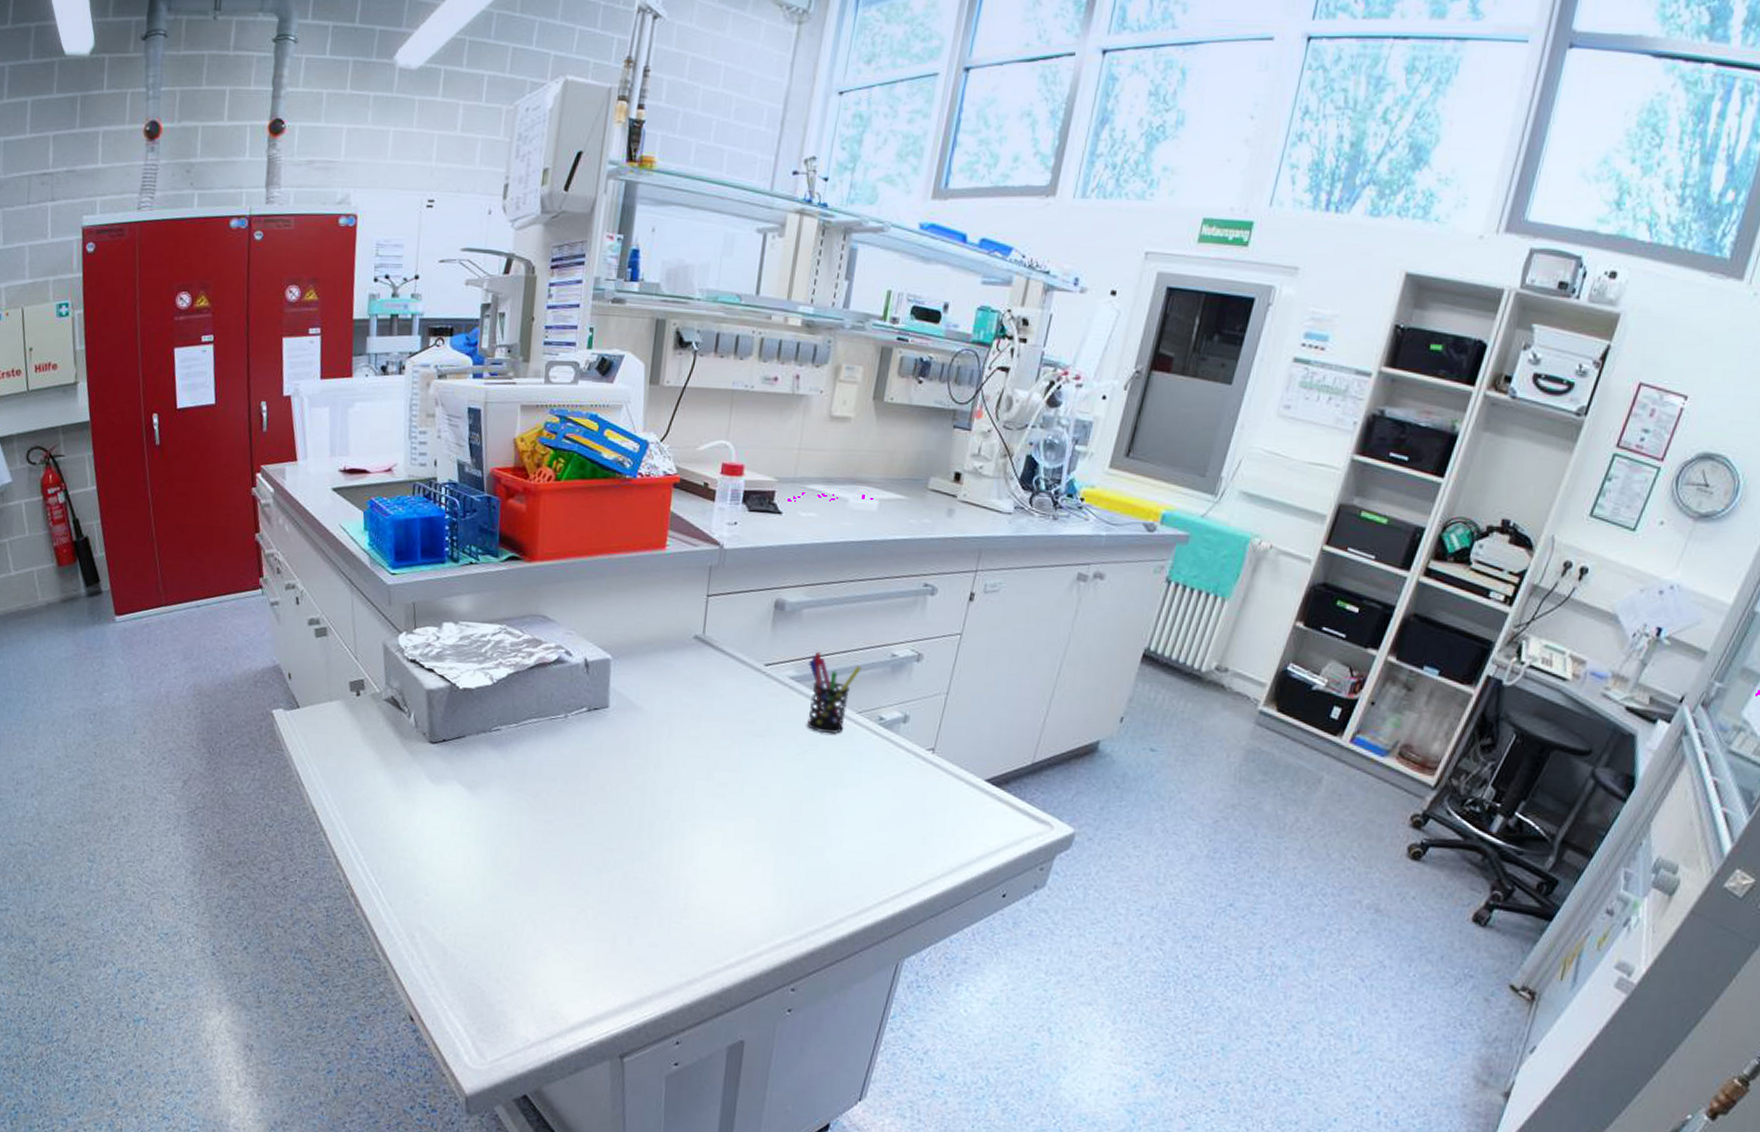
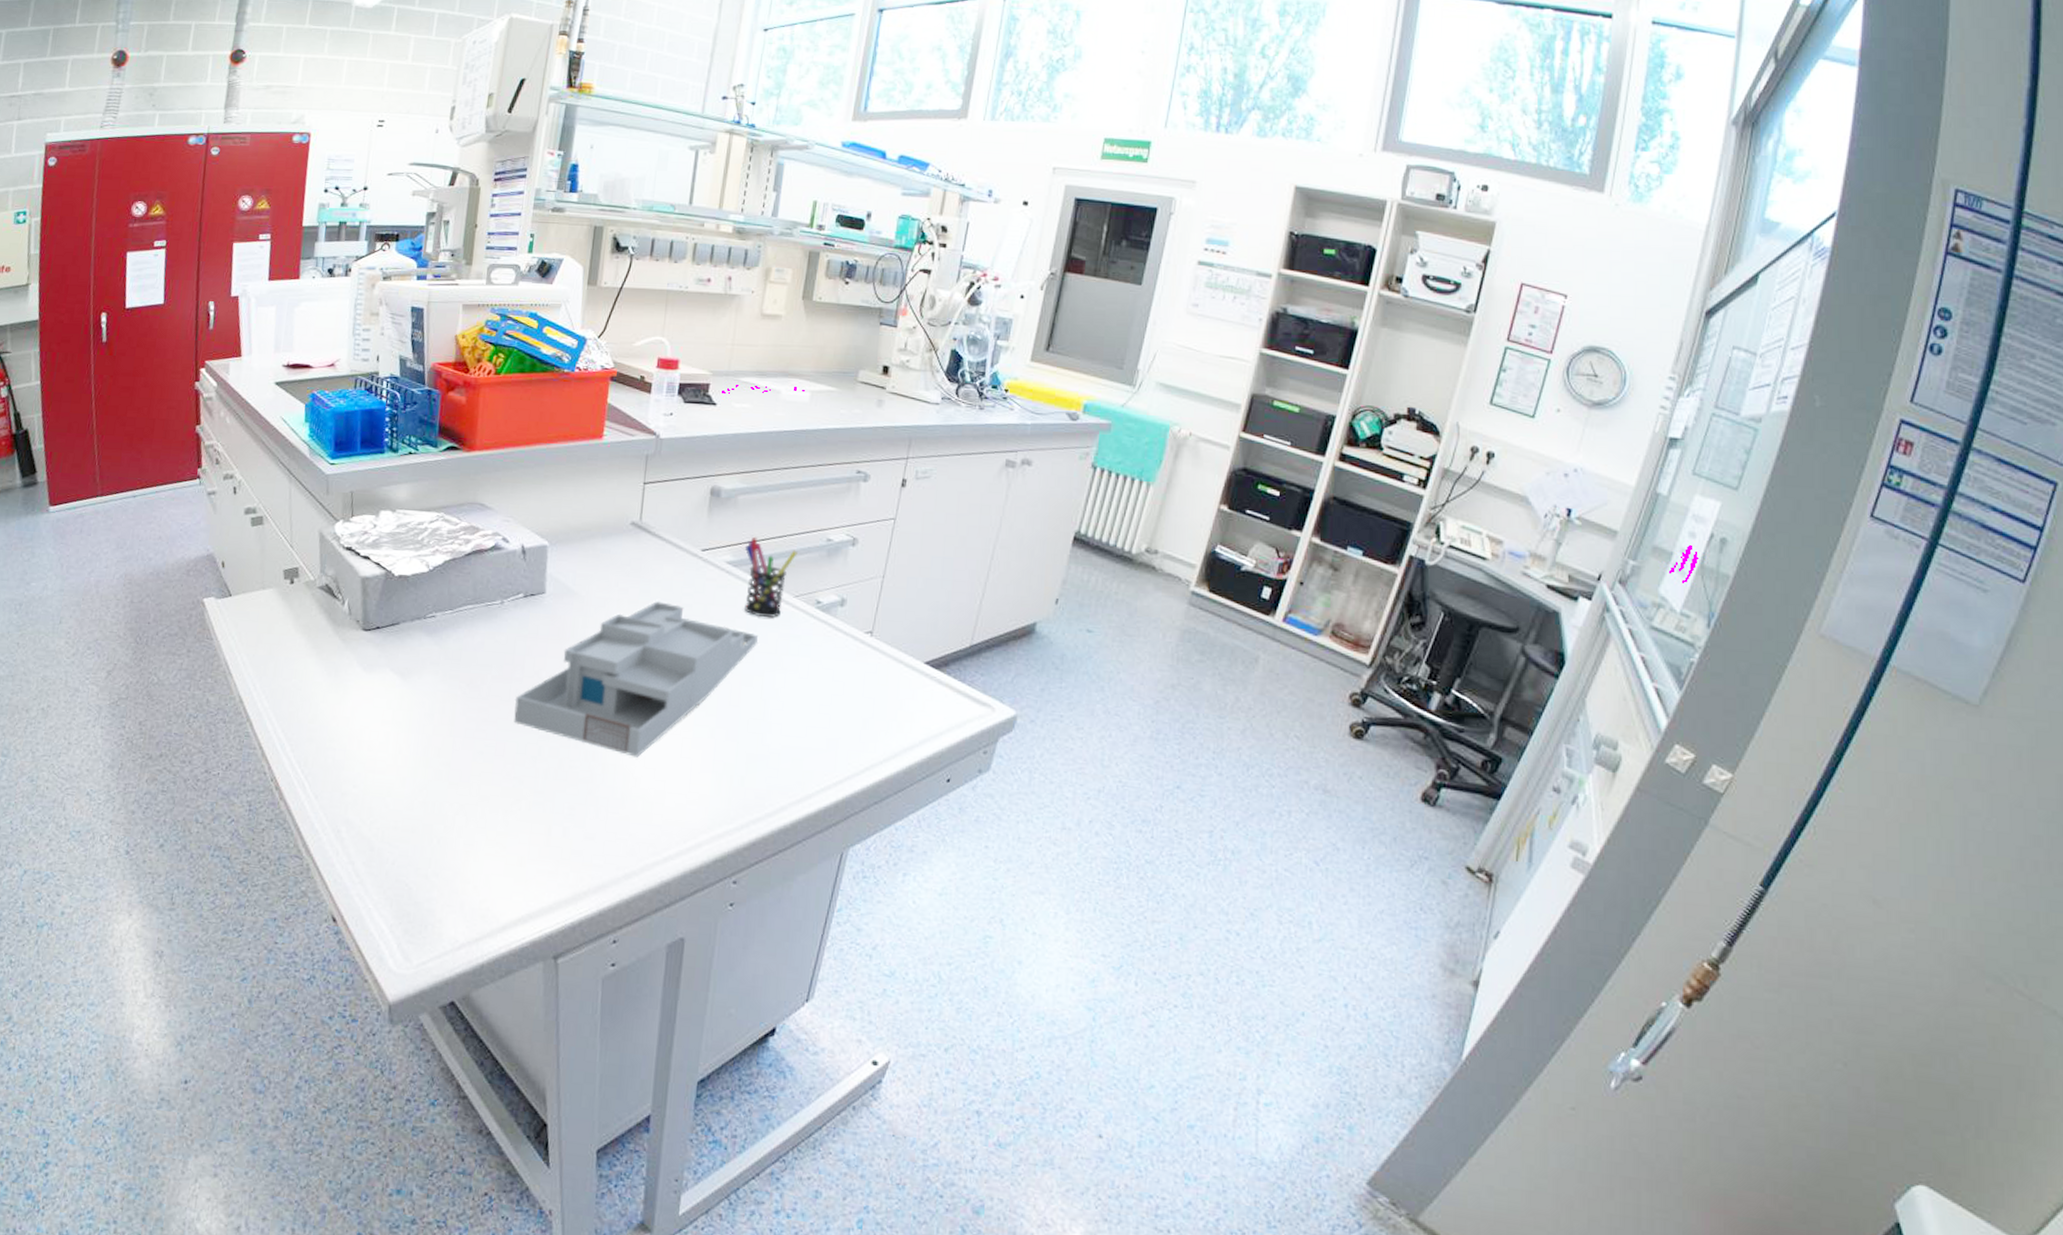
desk organizer: none [579,715,820,870] -> present [514,600,759,758]

